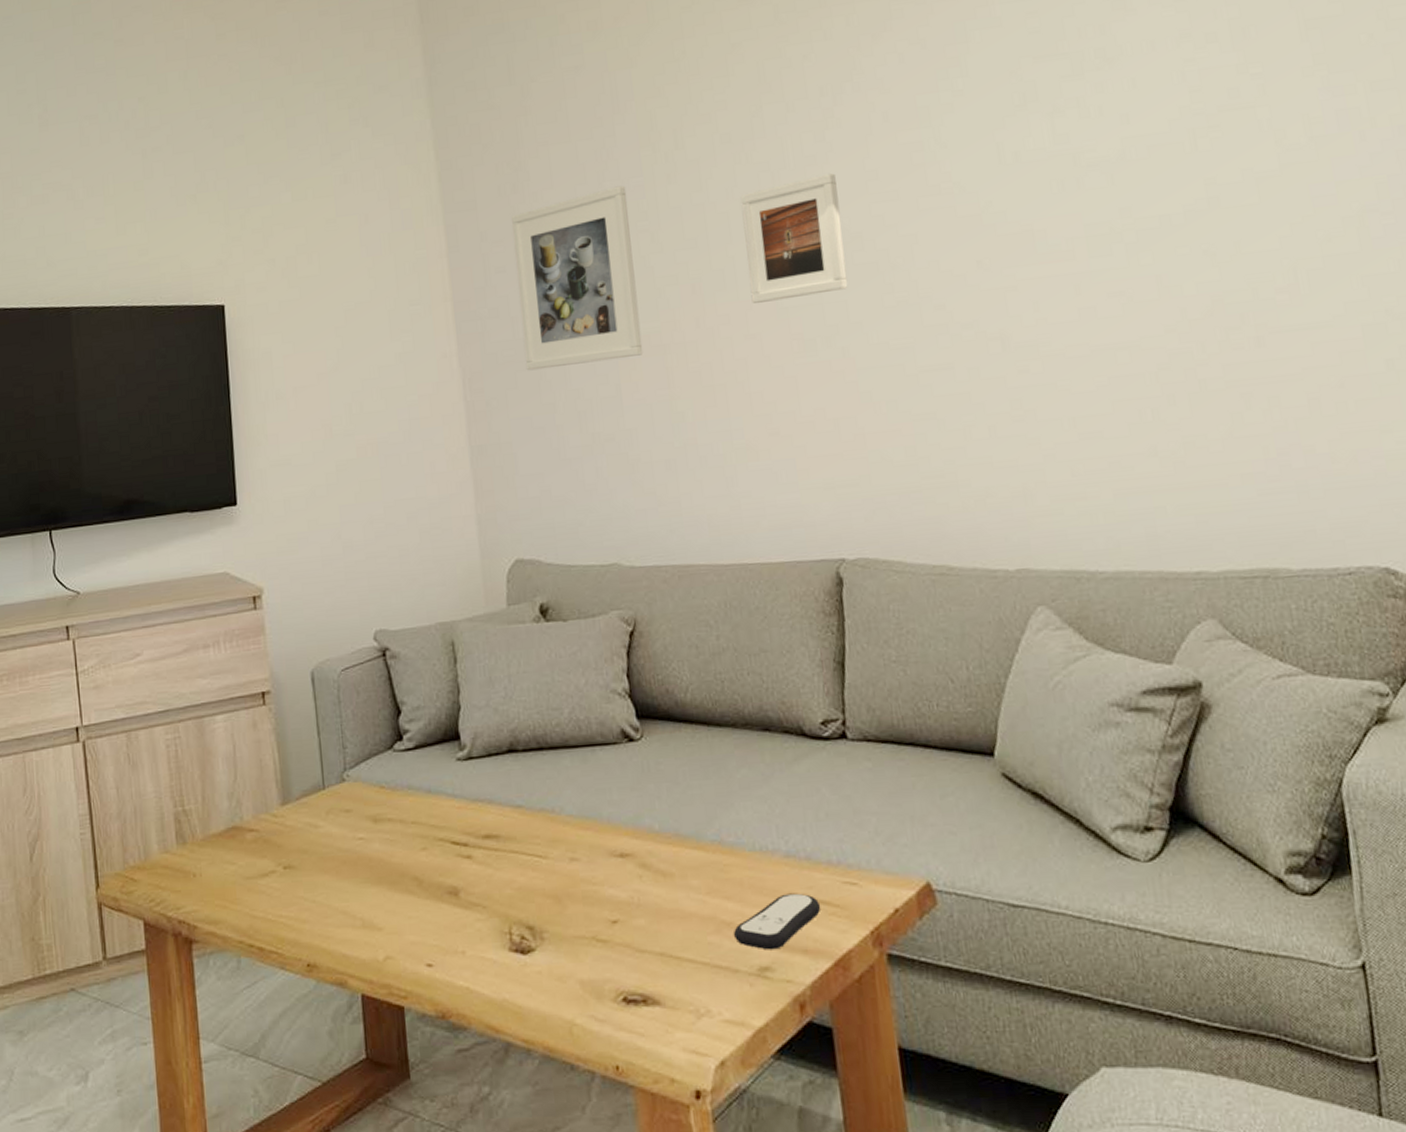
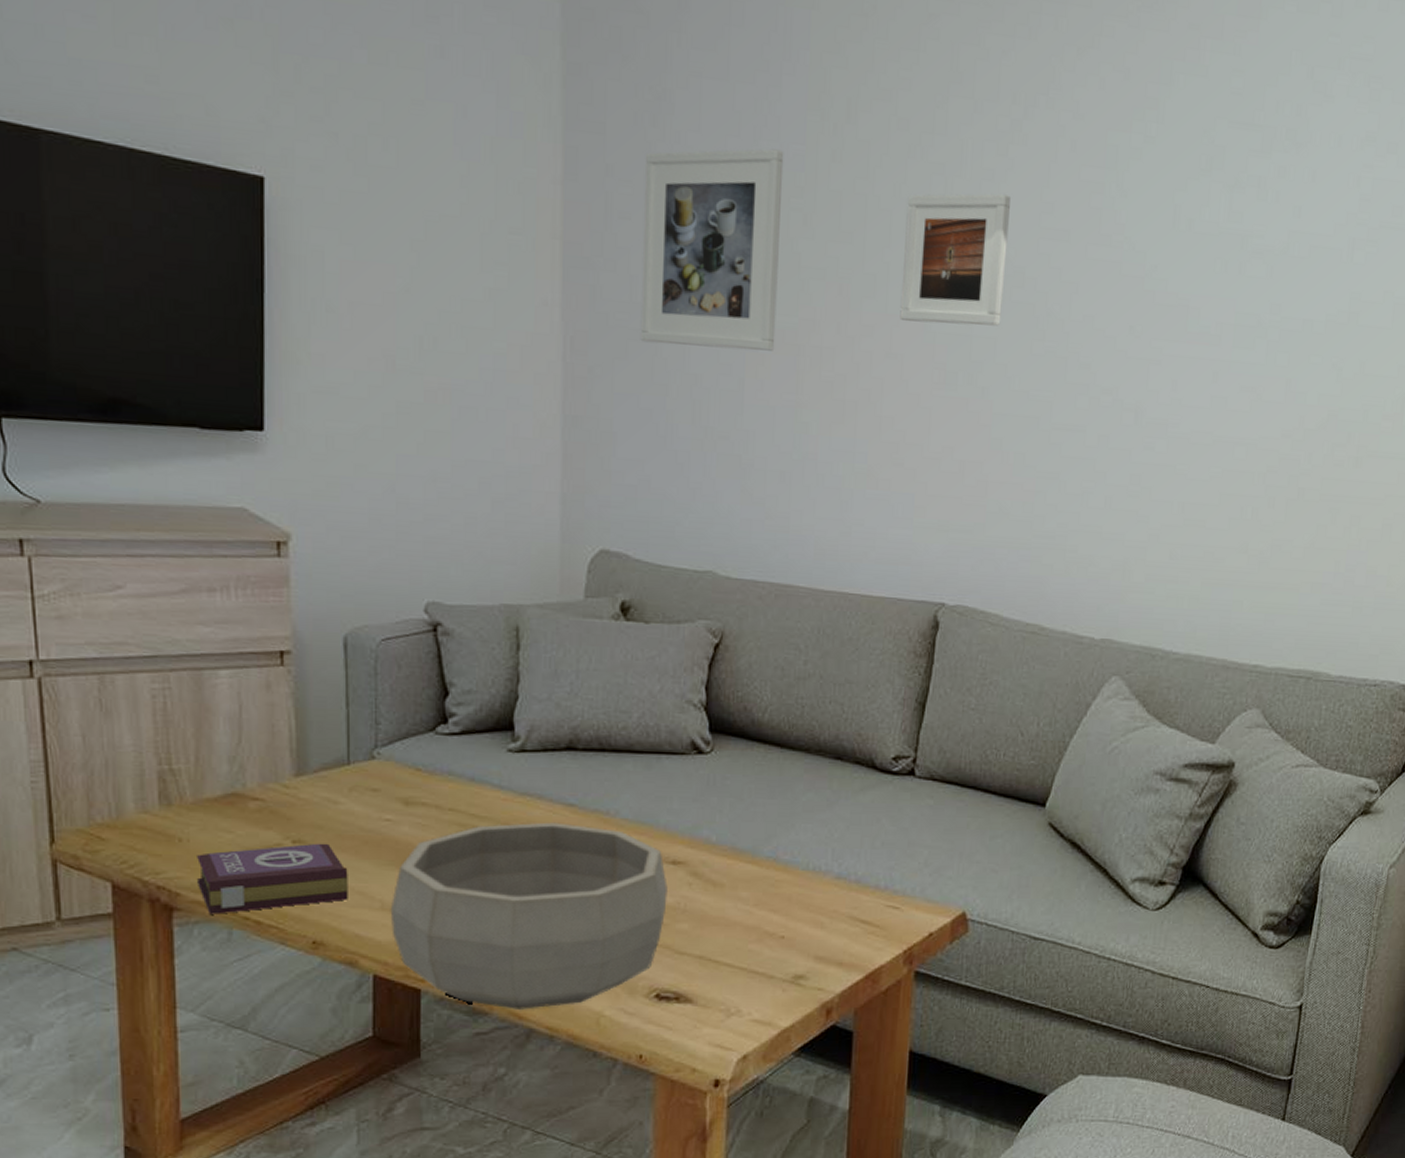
book: none [207,866,334,944] -> present [195,843,348,914]
decorative bowl: none [370,825,621,1023] -> present [390,822,668,1009]
remote control: present [733,893,821,950] -> none [774,911,862,961]

